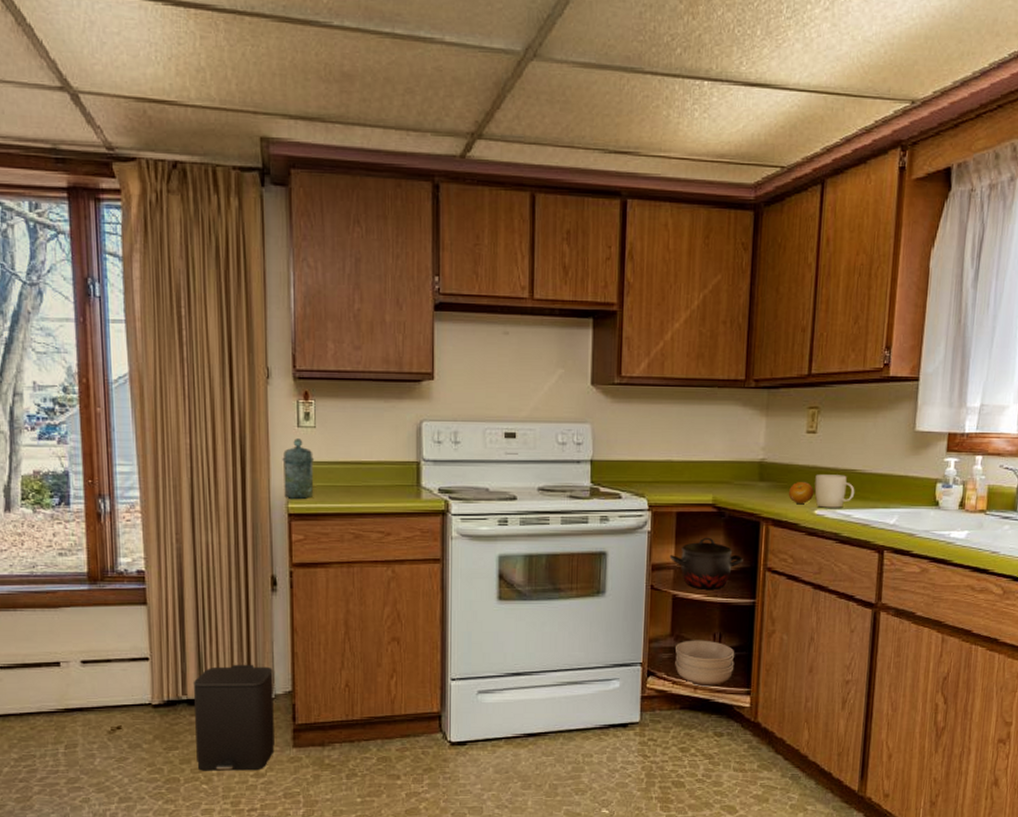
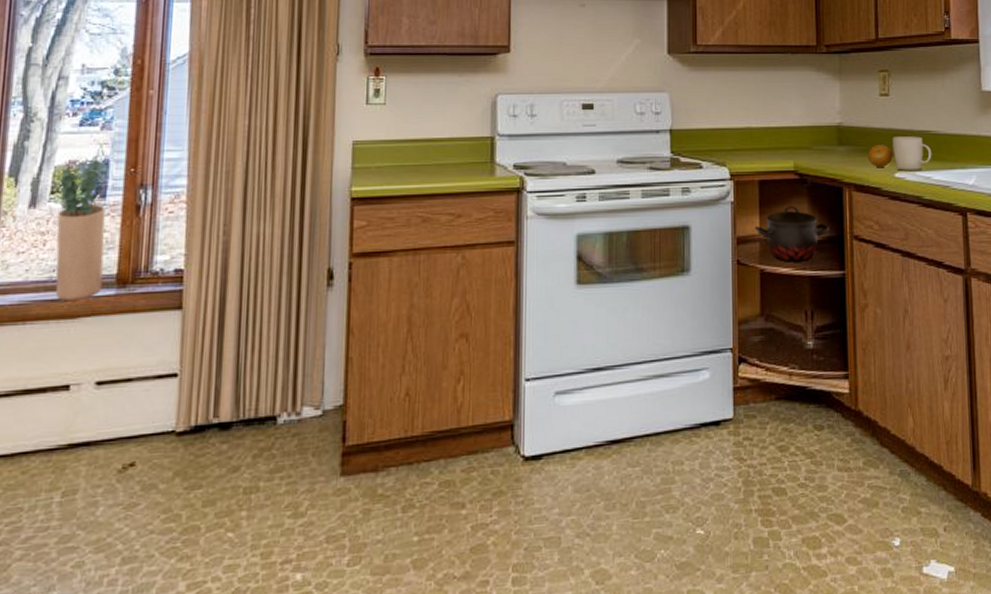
vase: none [28,460,76,594] -> present [55,148,106,302]
pedal bin: present [193,664,275,771] -> none [223,374,323,515]
canister: present [282,439,315,499] -> none [348,116,383,181]
bowl: present [675,640,735,687] -> none [767,318,829,372]

